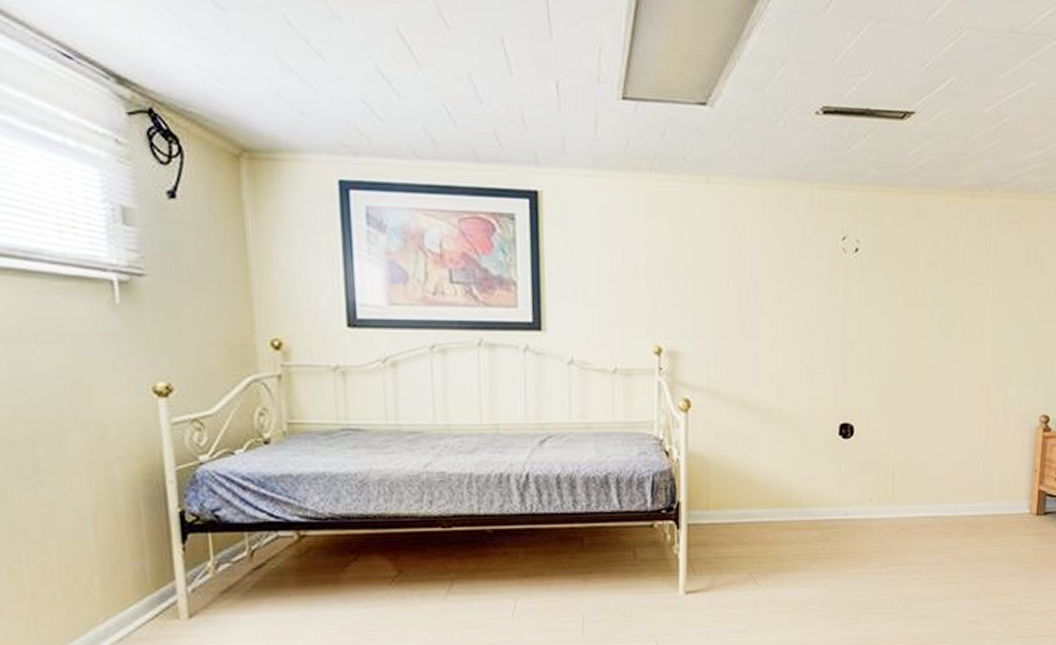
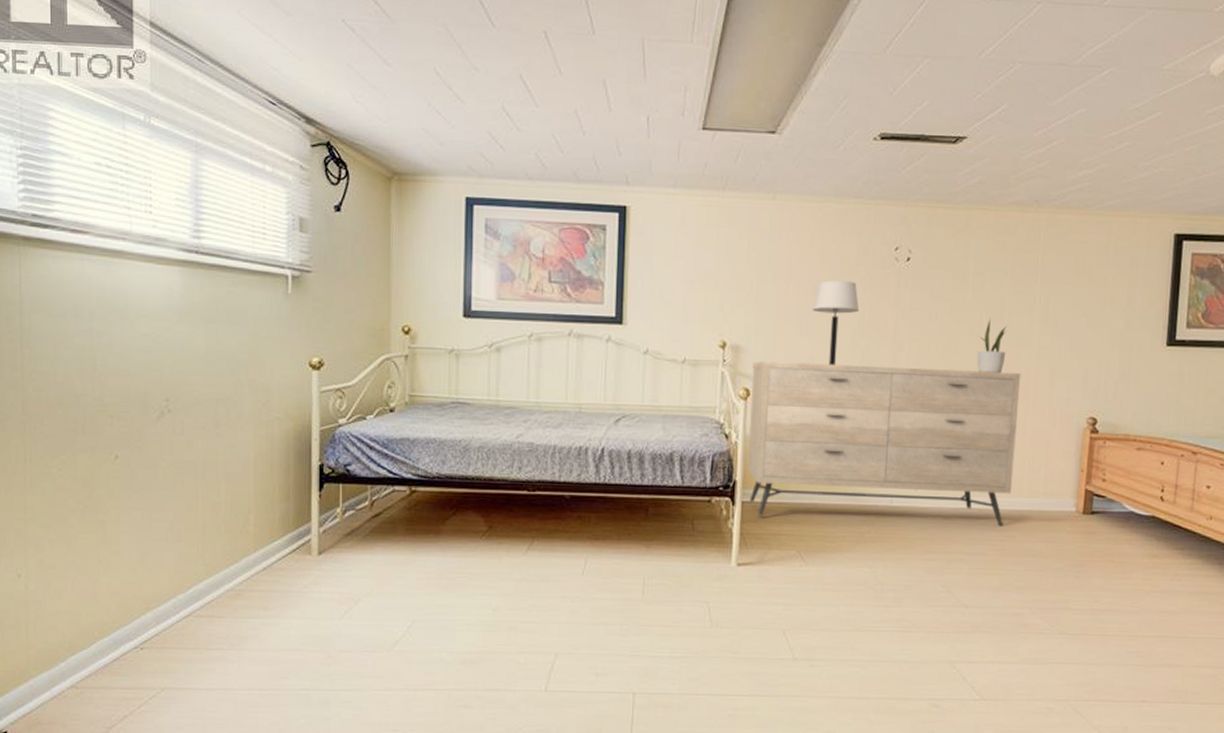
dresser: none [693,368,975,539] -> present [748,361,1021,526]
table lamp: none [755,275,806,370] -> present [812,280,860,365]
potted plant: none [930,314,959,372] -> present [977,318,1007,373]

